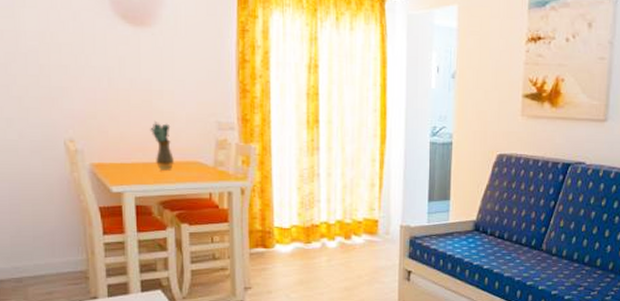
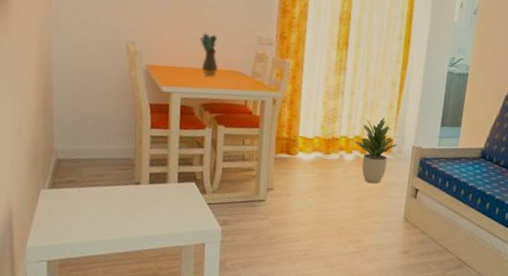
potted plant: none [337,196,384,270] -> present [355,116,398,184]

